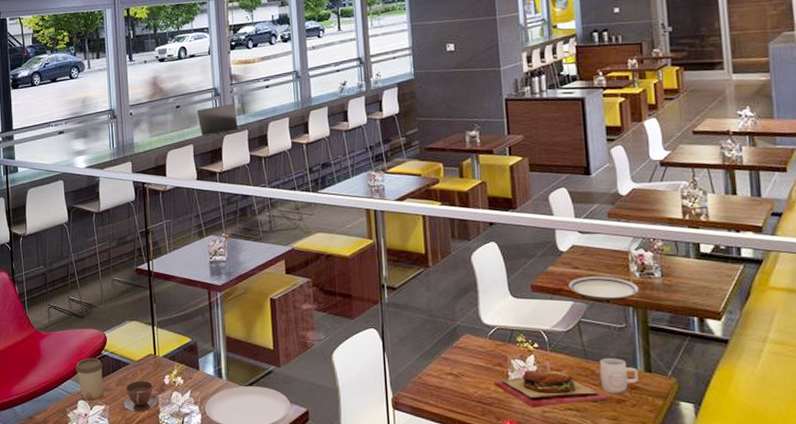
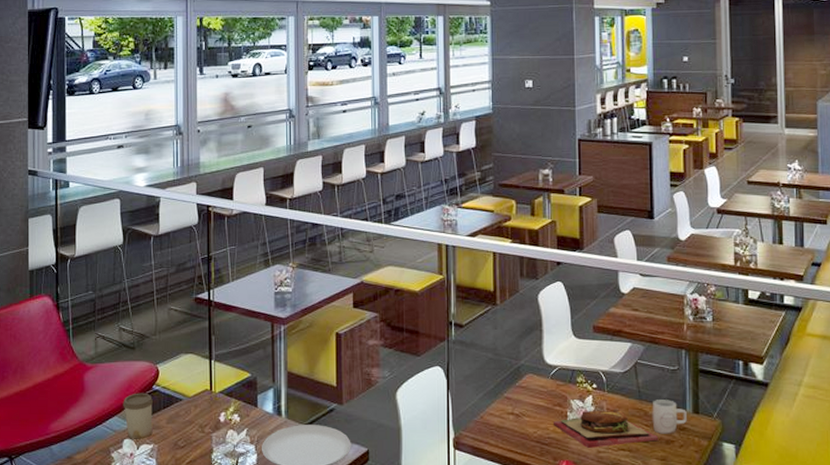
teacup: present [123,380,160,412] -> none [173,417,213,452]
laptop: present [197,103,240,136] -> none [269,126,314,160]
plate: present [568,276,639,302] -> none [628,319,692,344]

